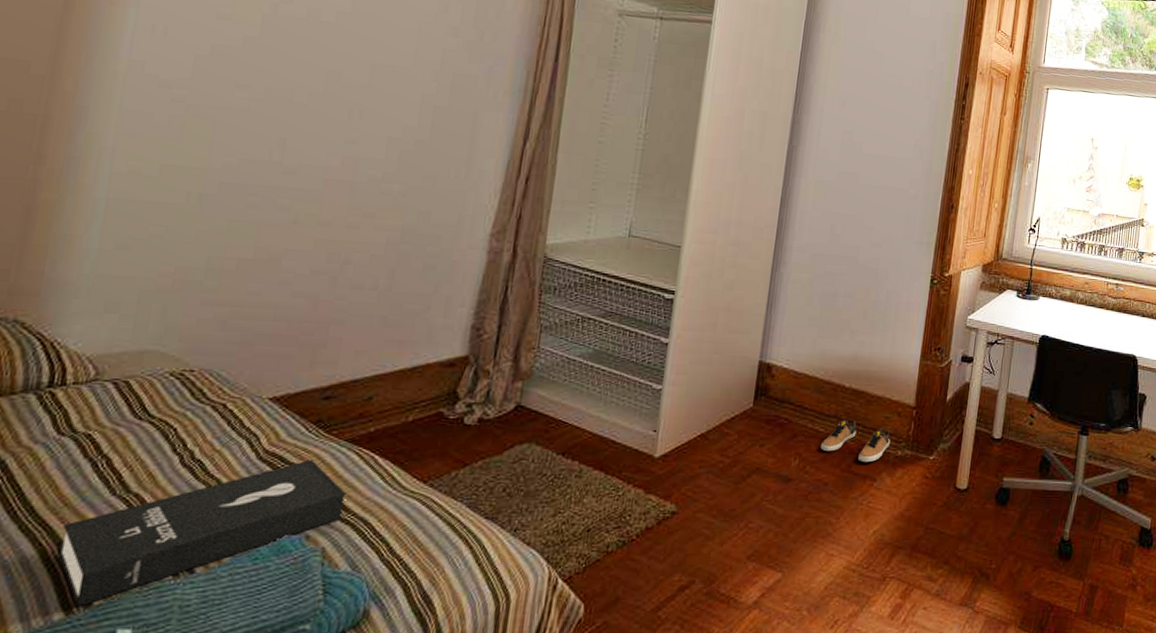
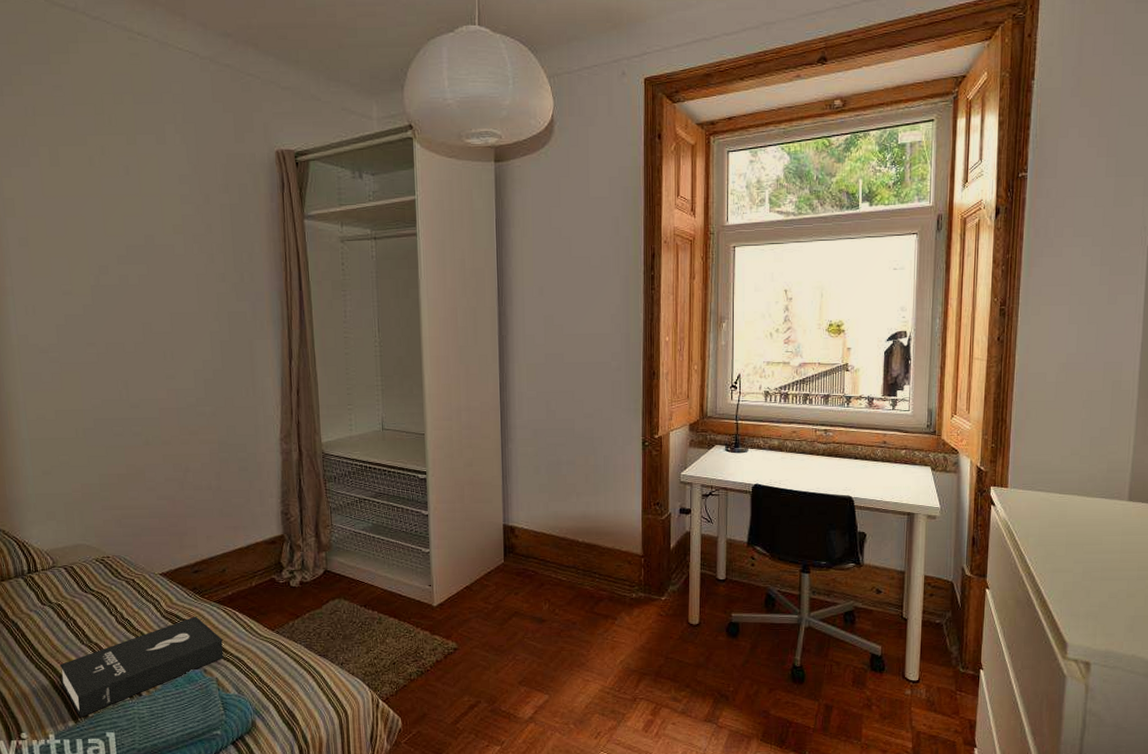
sneaker: present [821,418,891,463] -> none [565,567,625,605]

